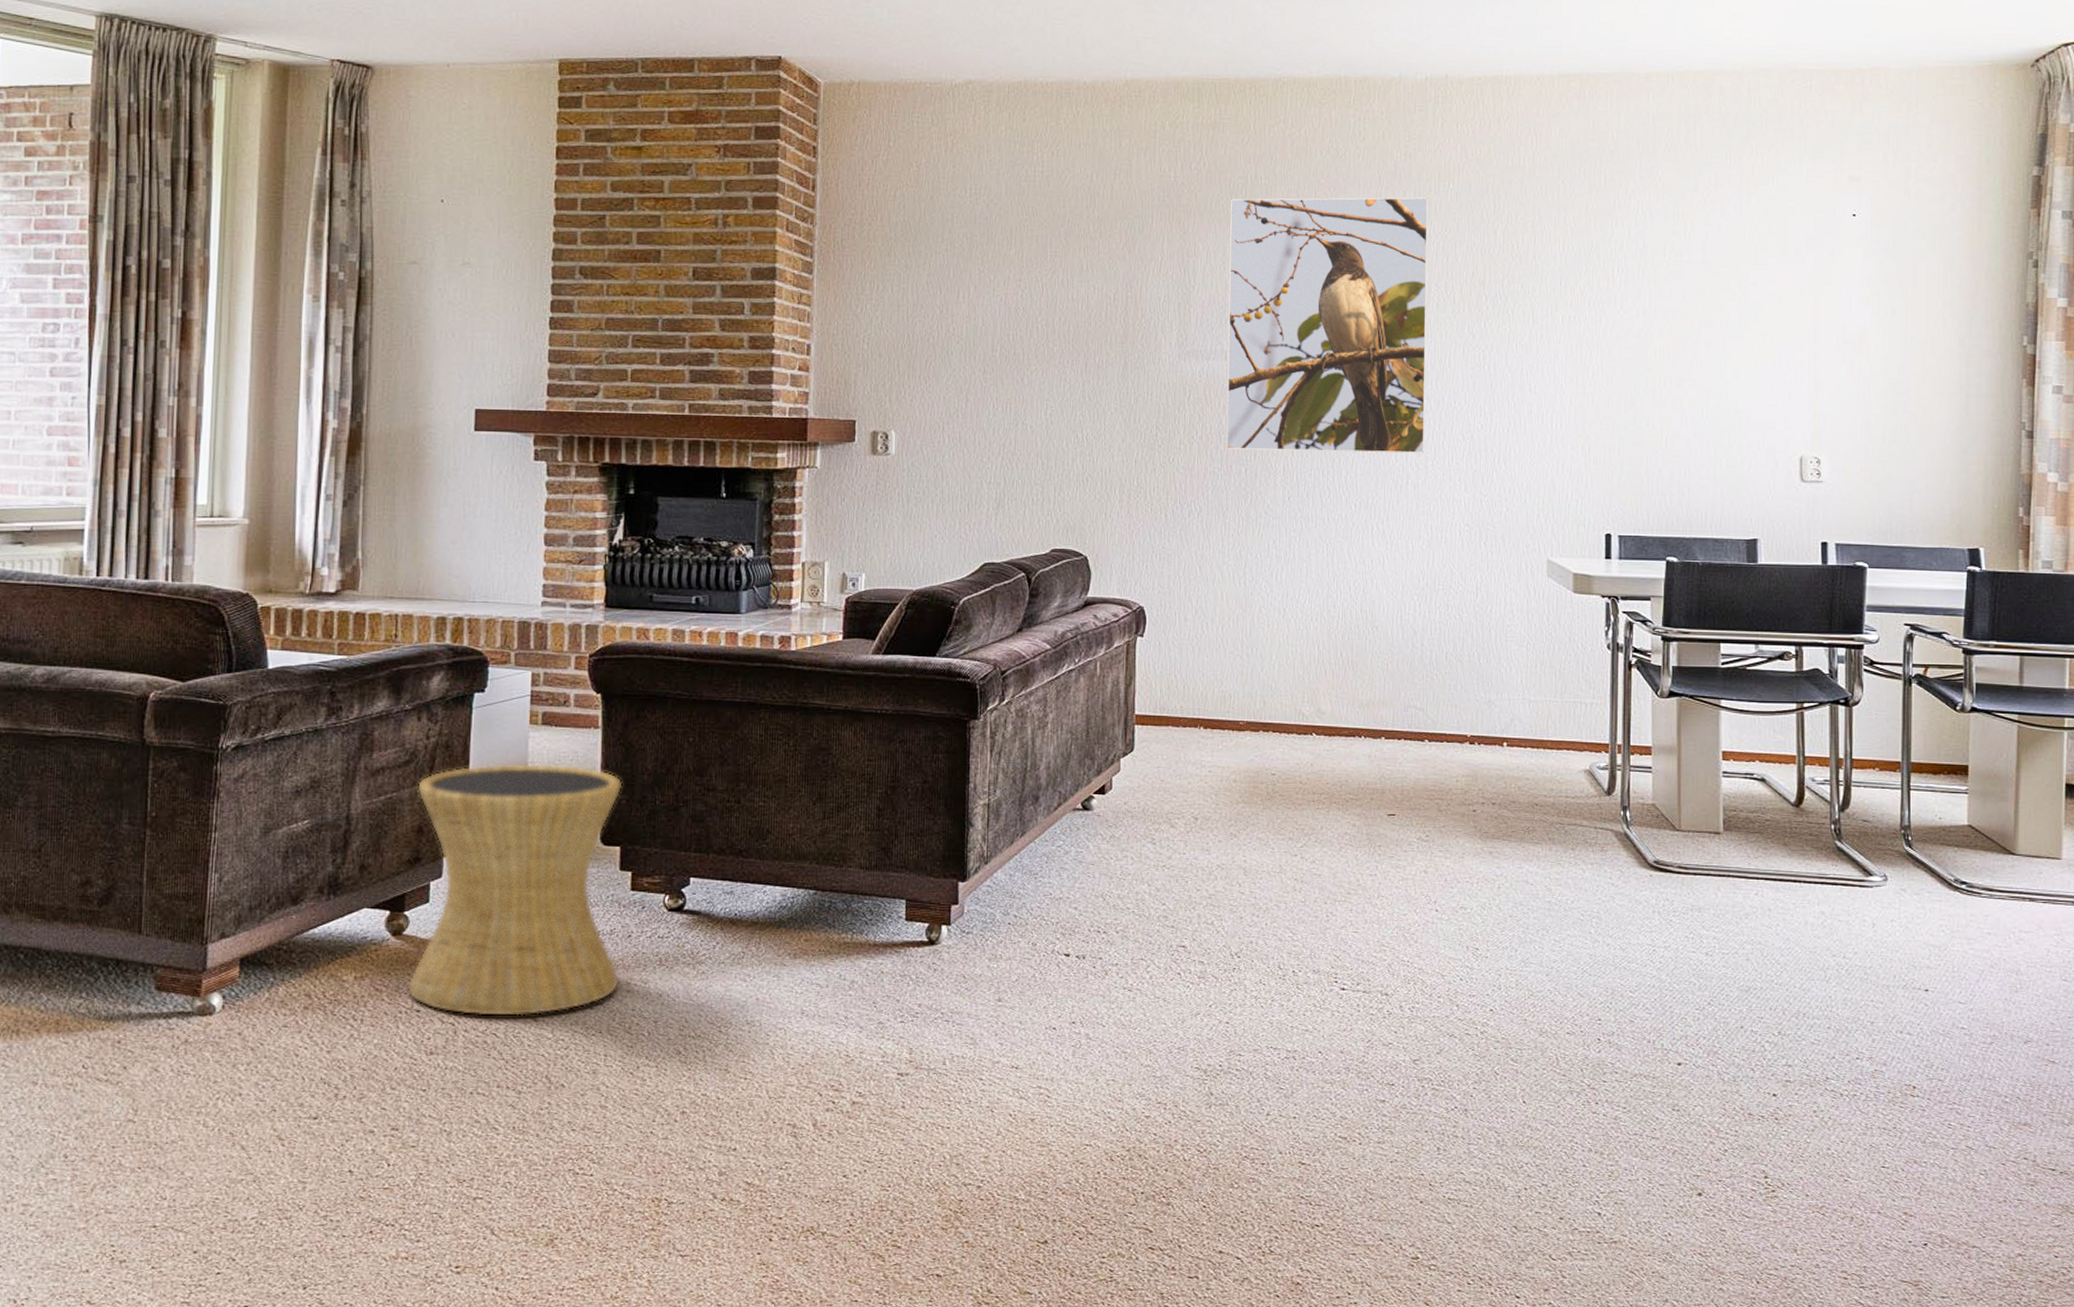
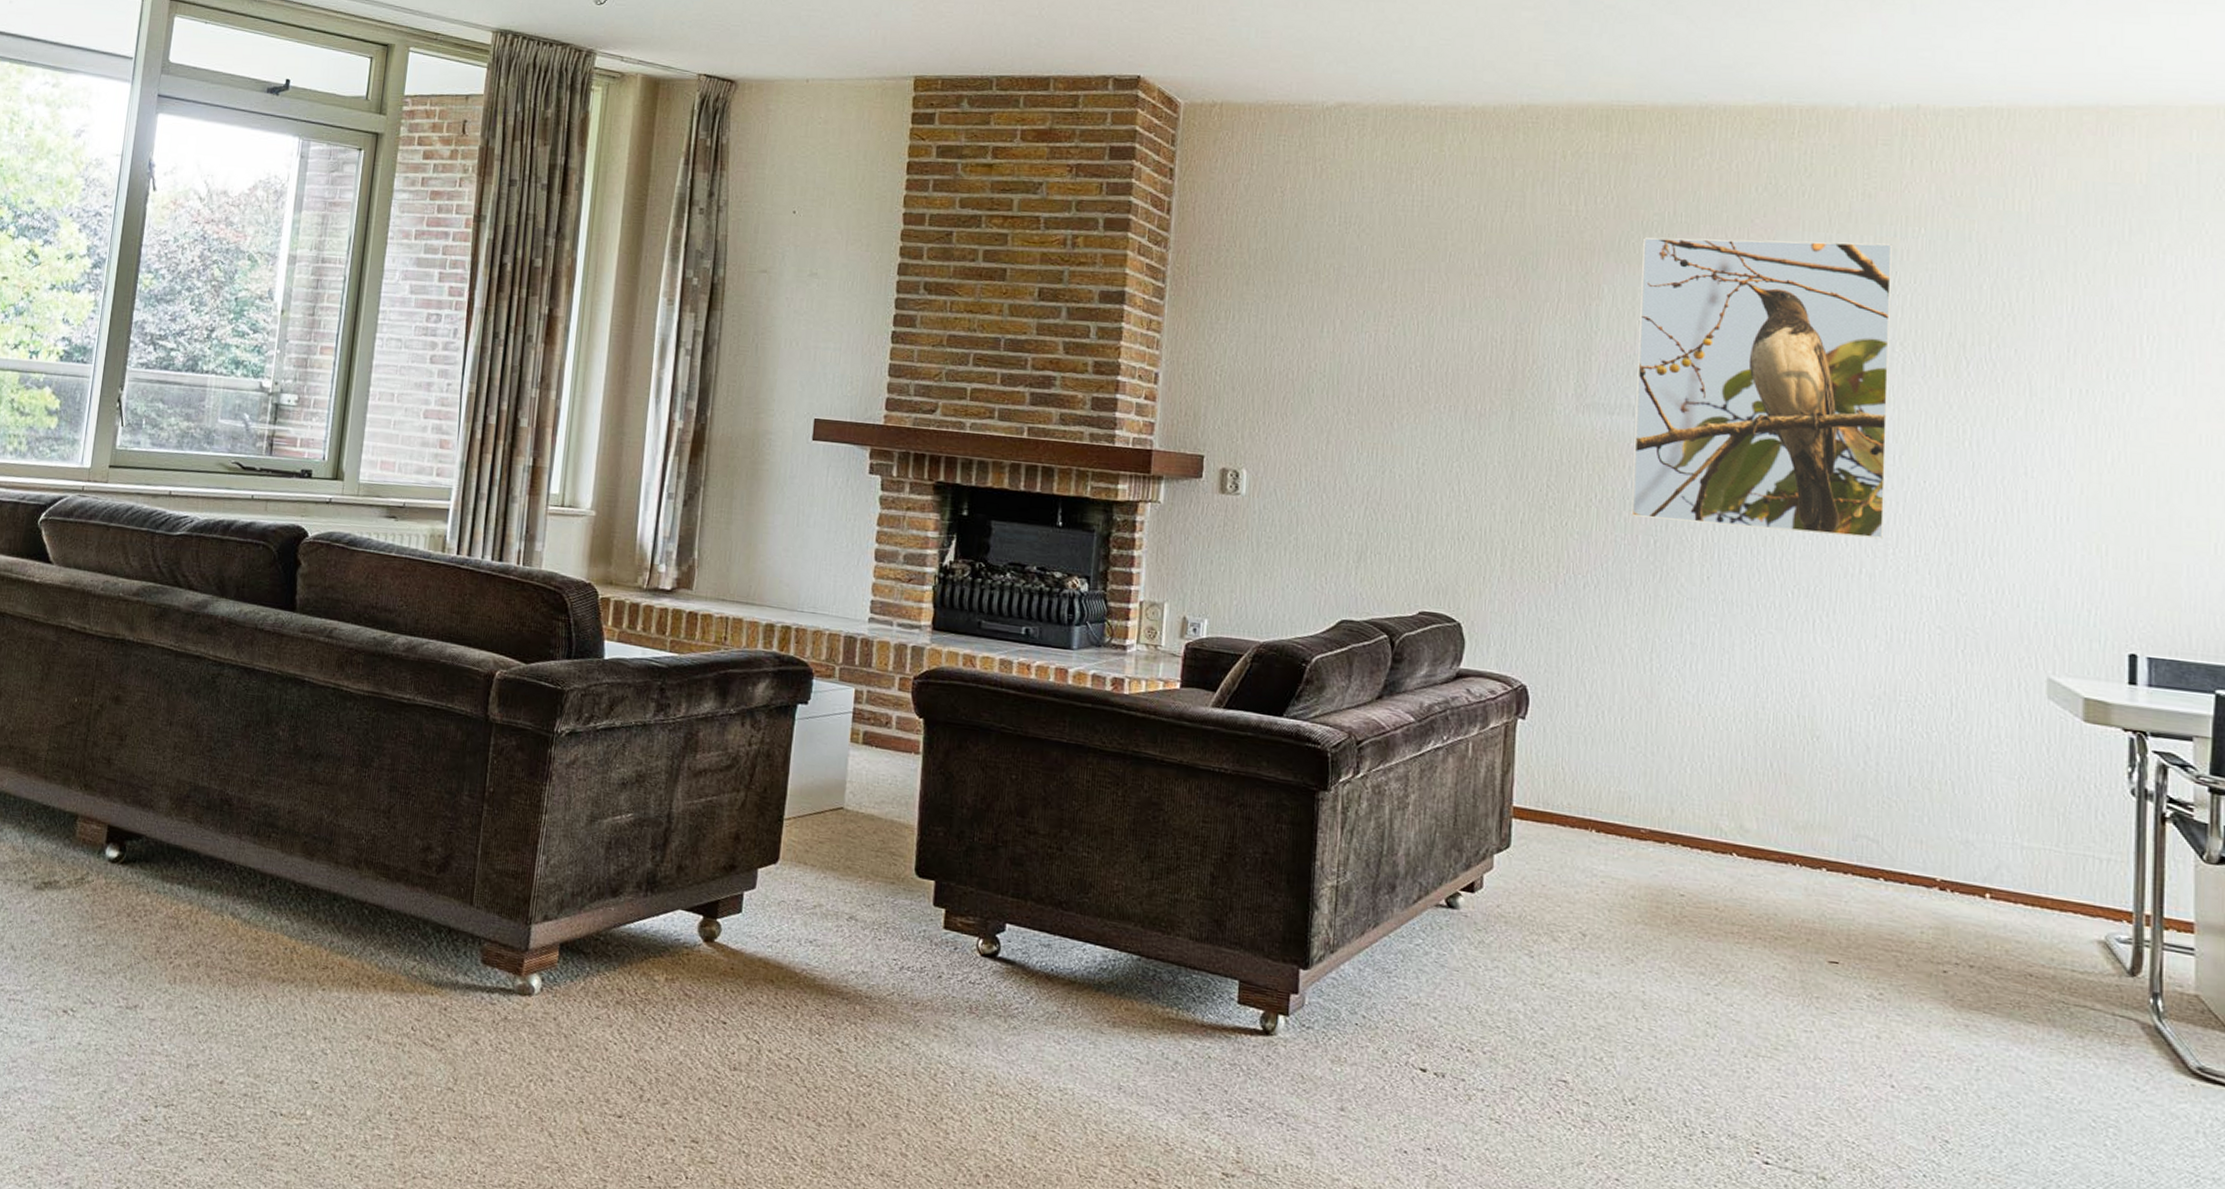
side table: present [406,764,623,1017] -> none [715,778,941,1047]

